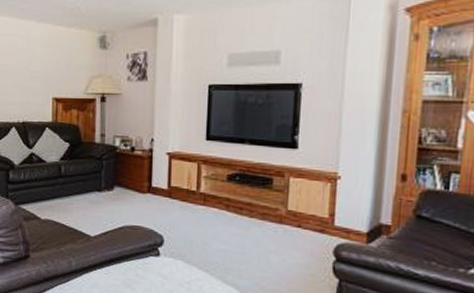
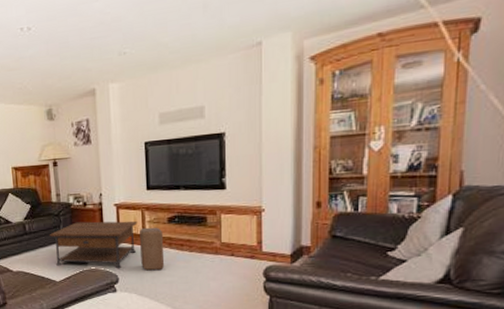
coffee table: none [88,169,192,228] -> present [49,221,138,268]
stool: none [192,183,221,236] -> present [140,227,165,271]

